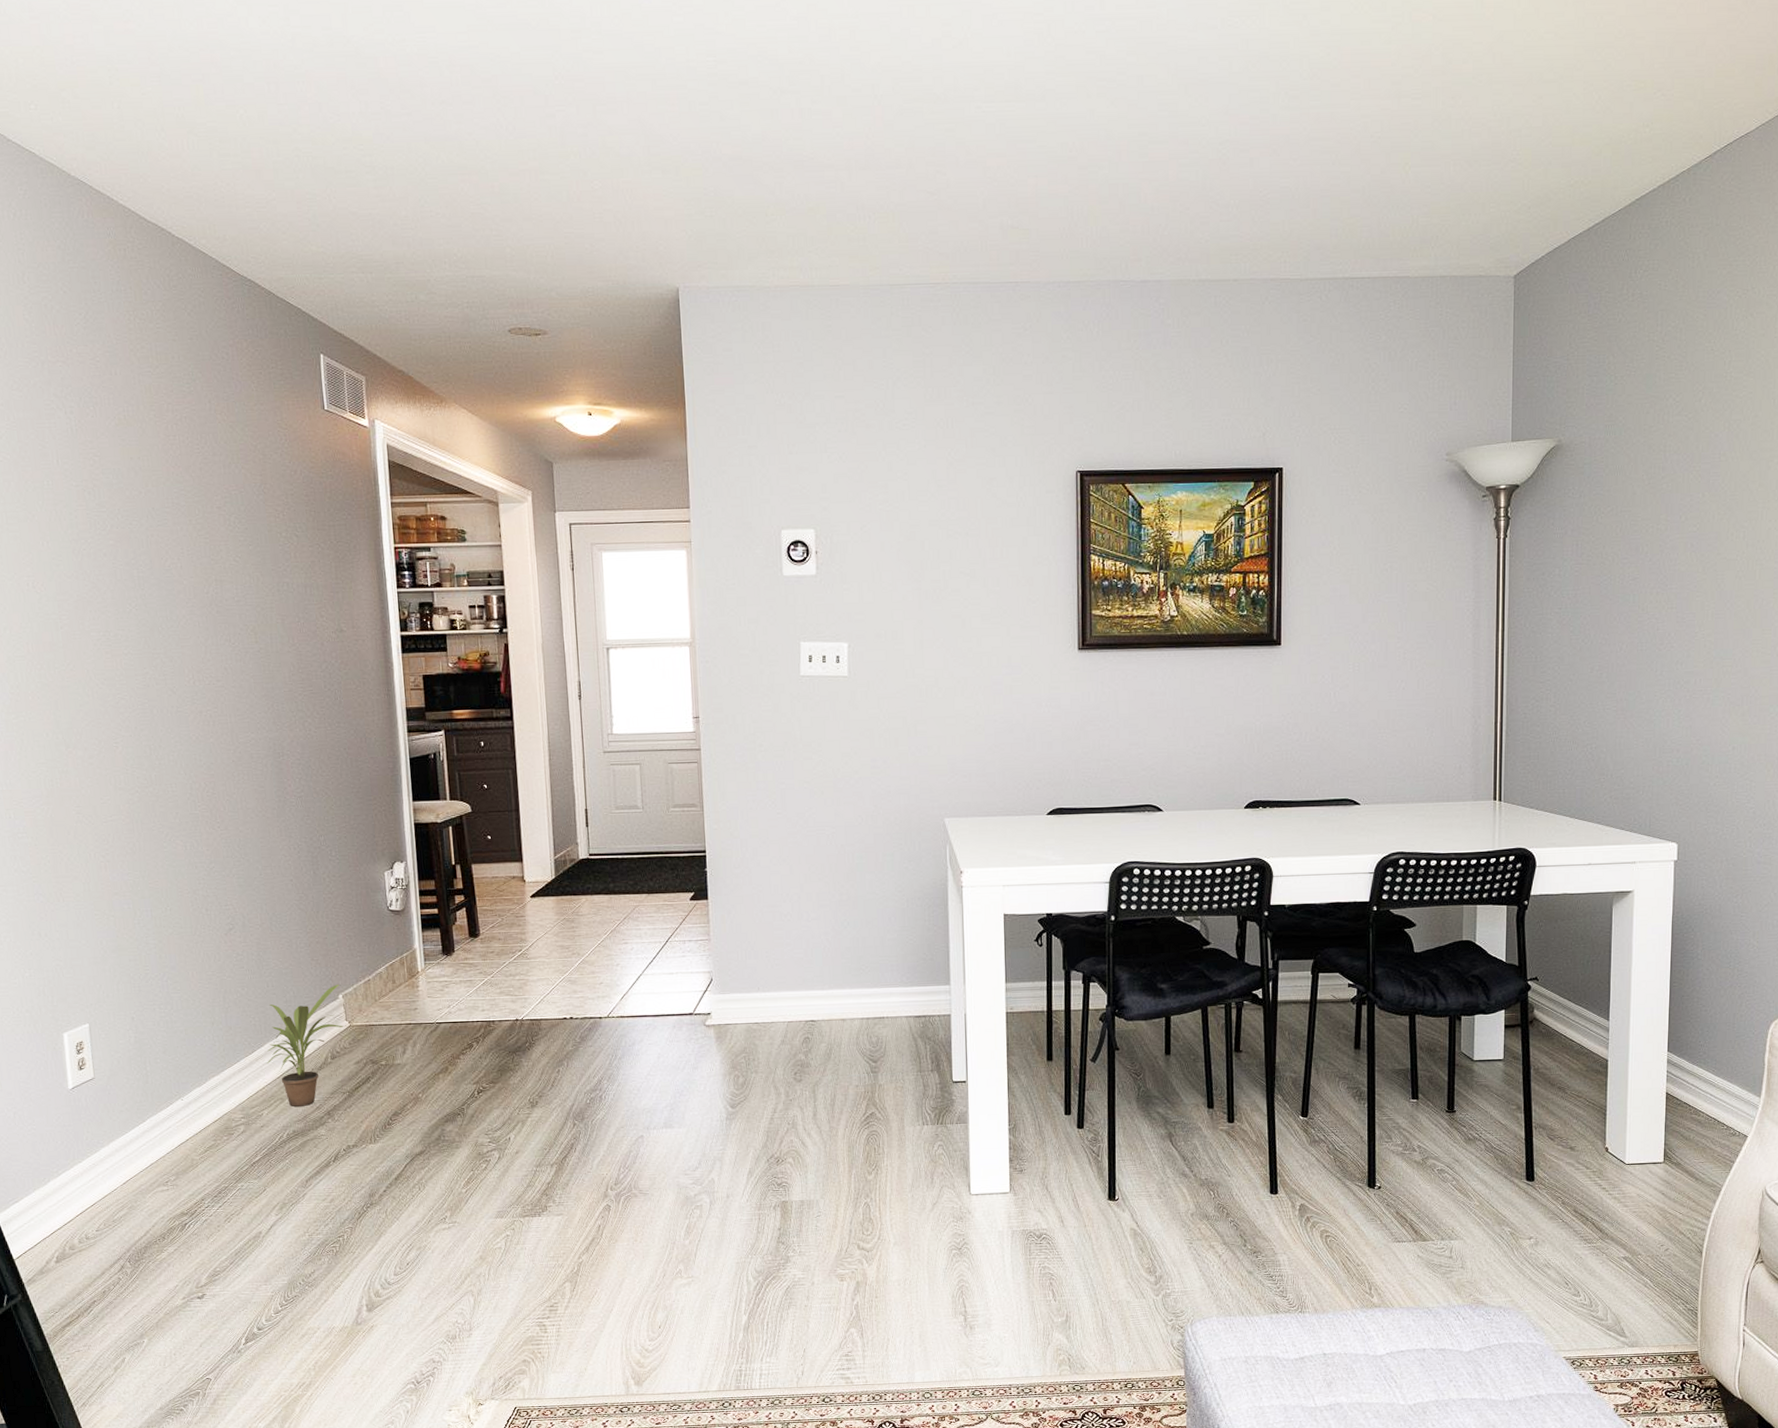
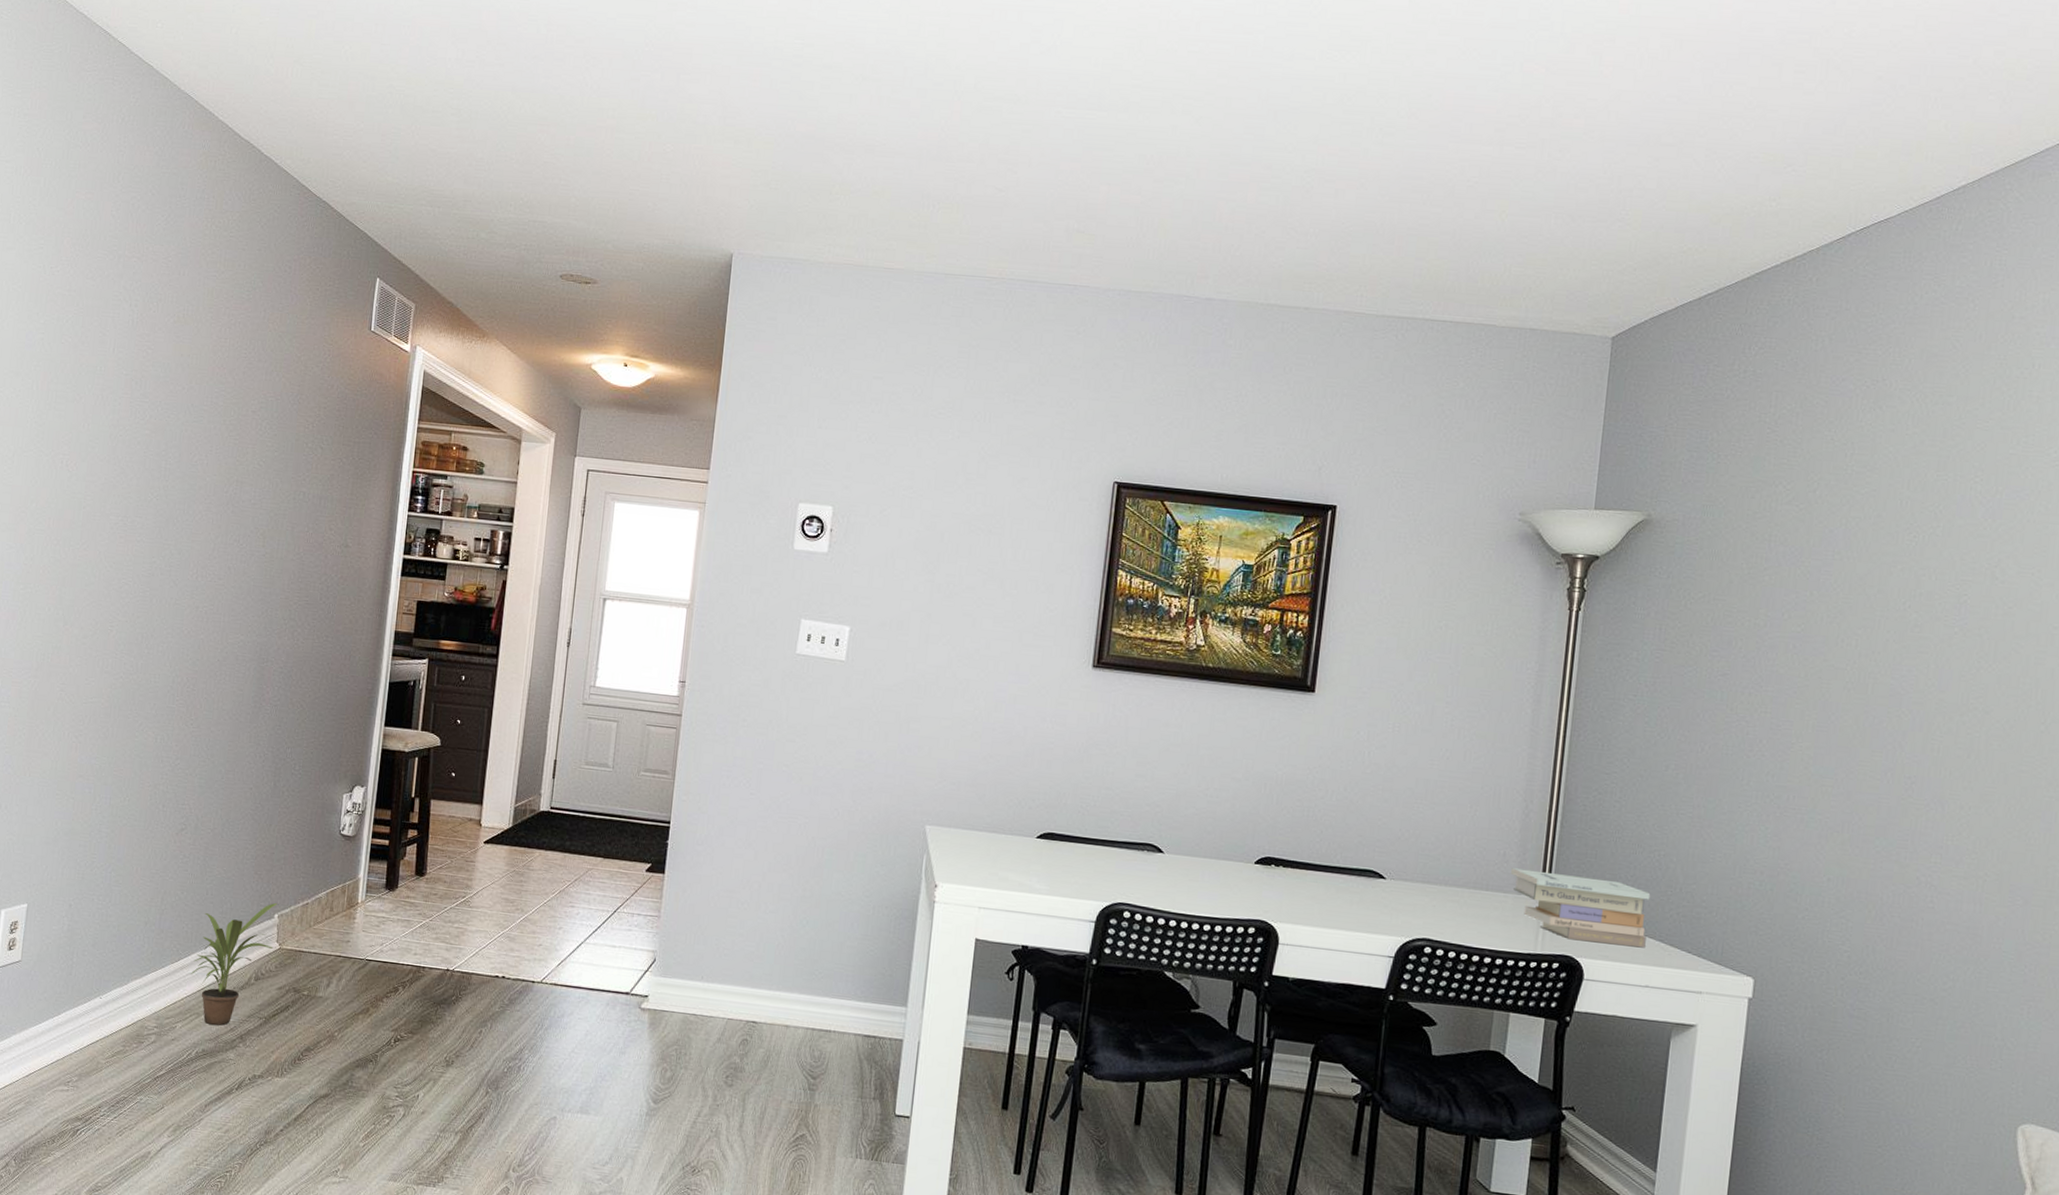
books: none [1467,776,1587,834] -> present [1511,868,1651,948]

